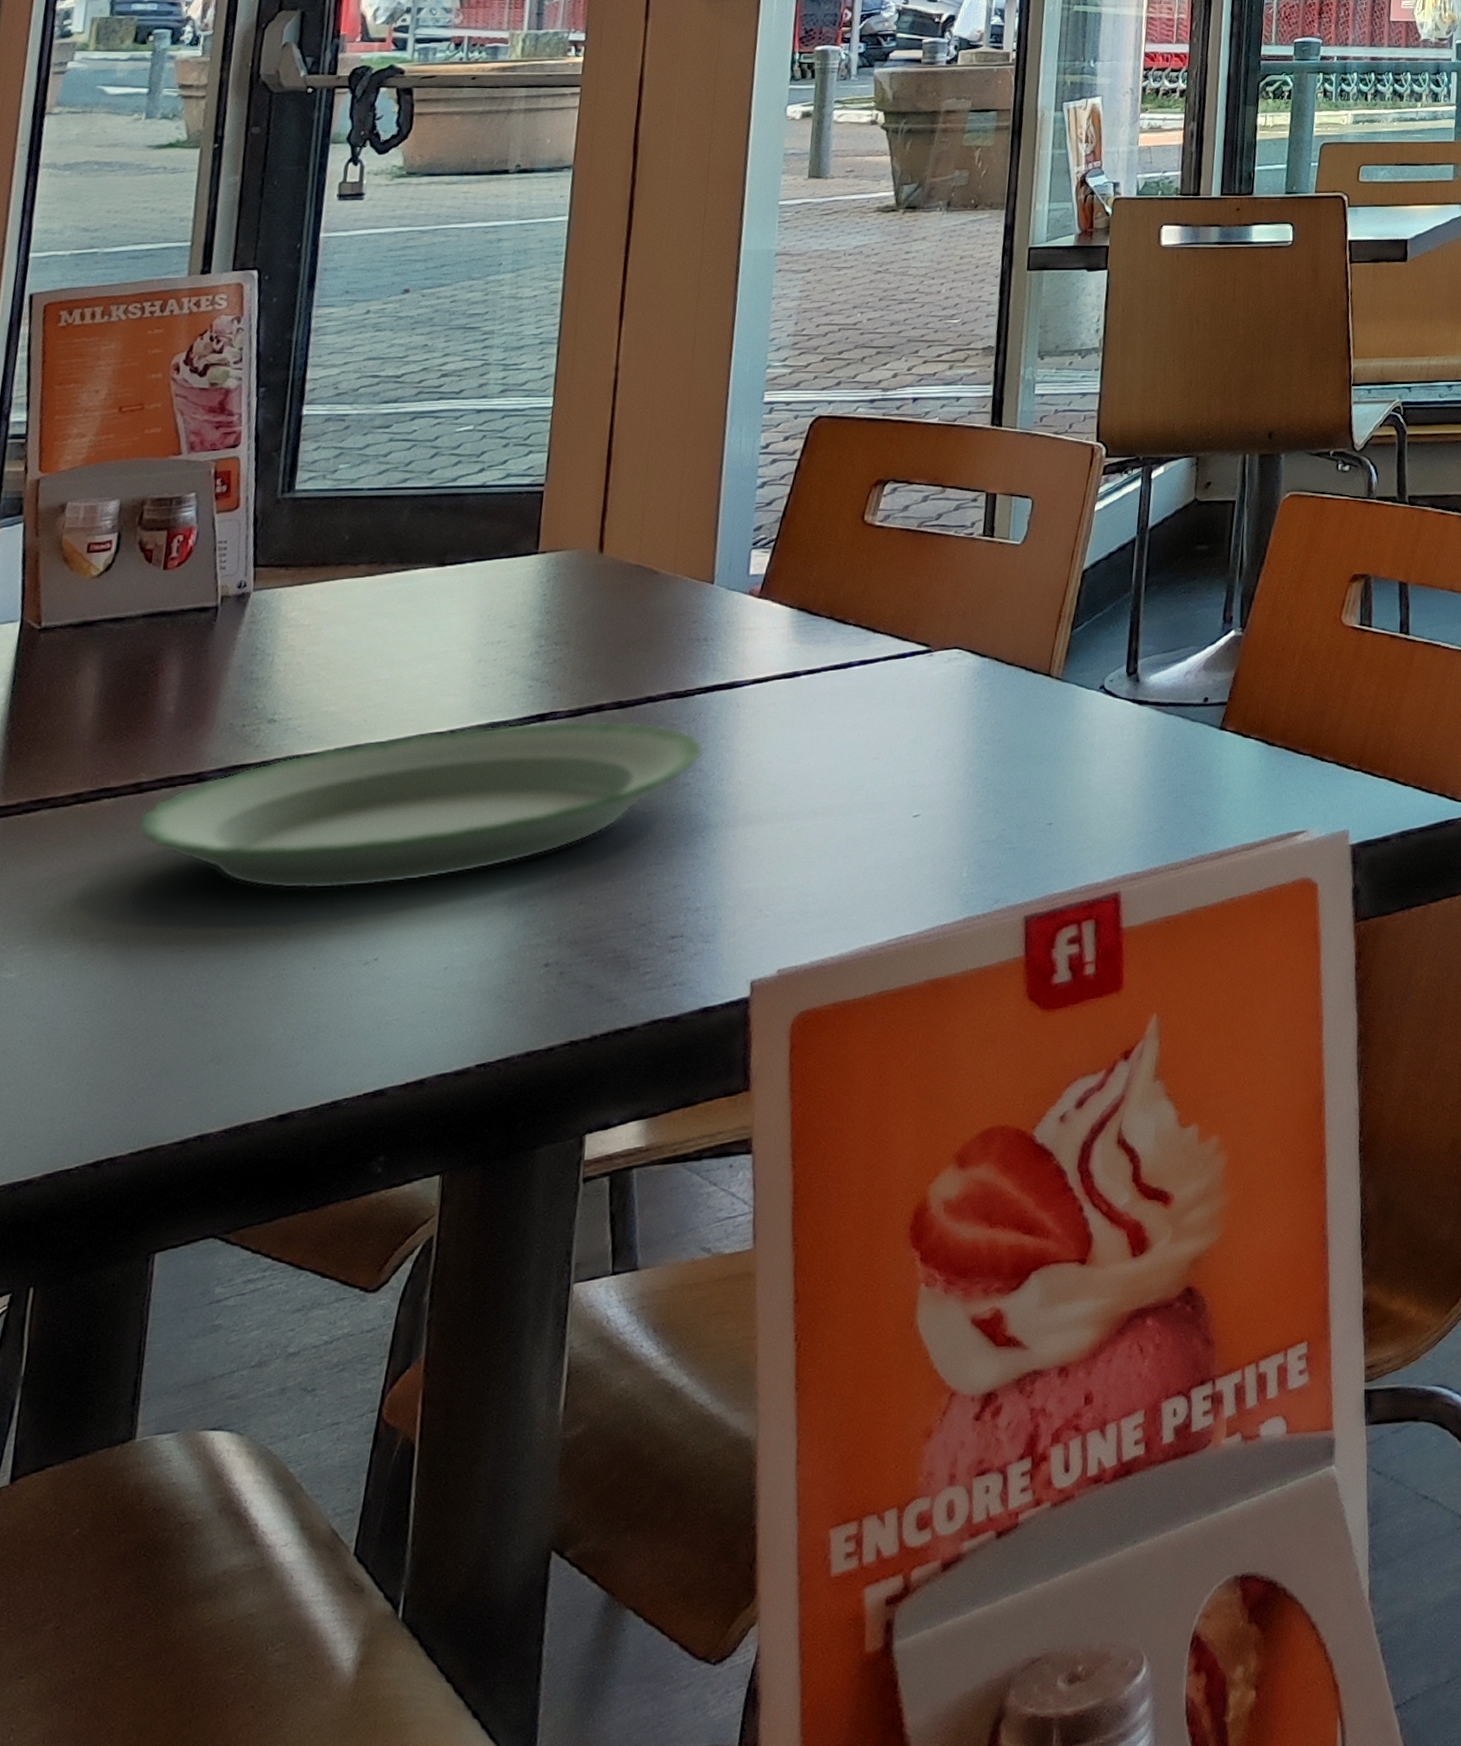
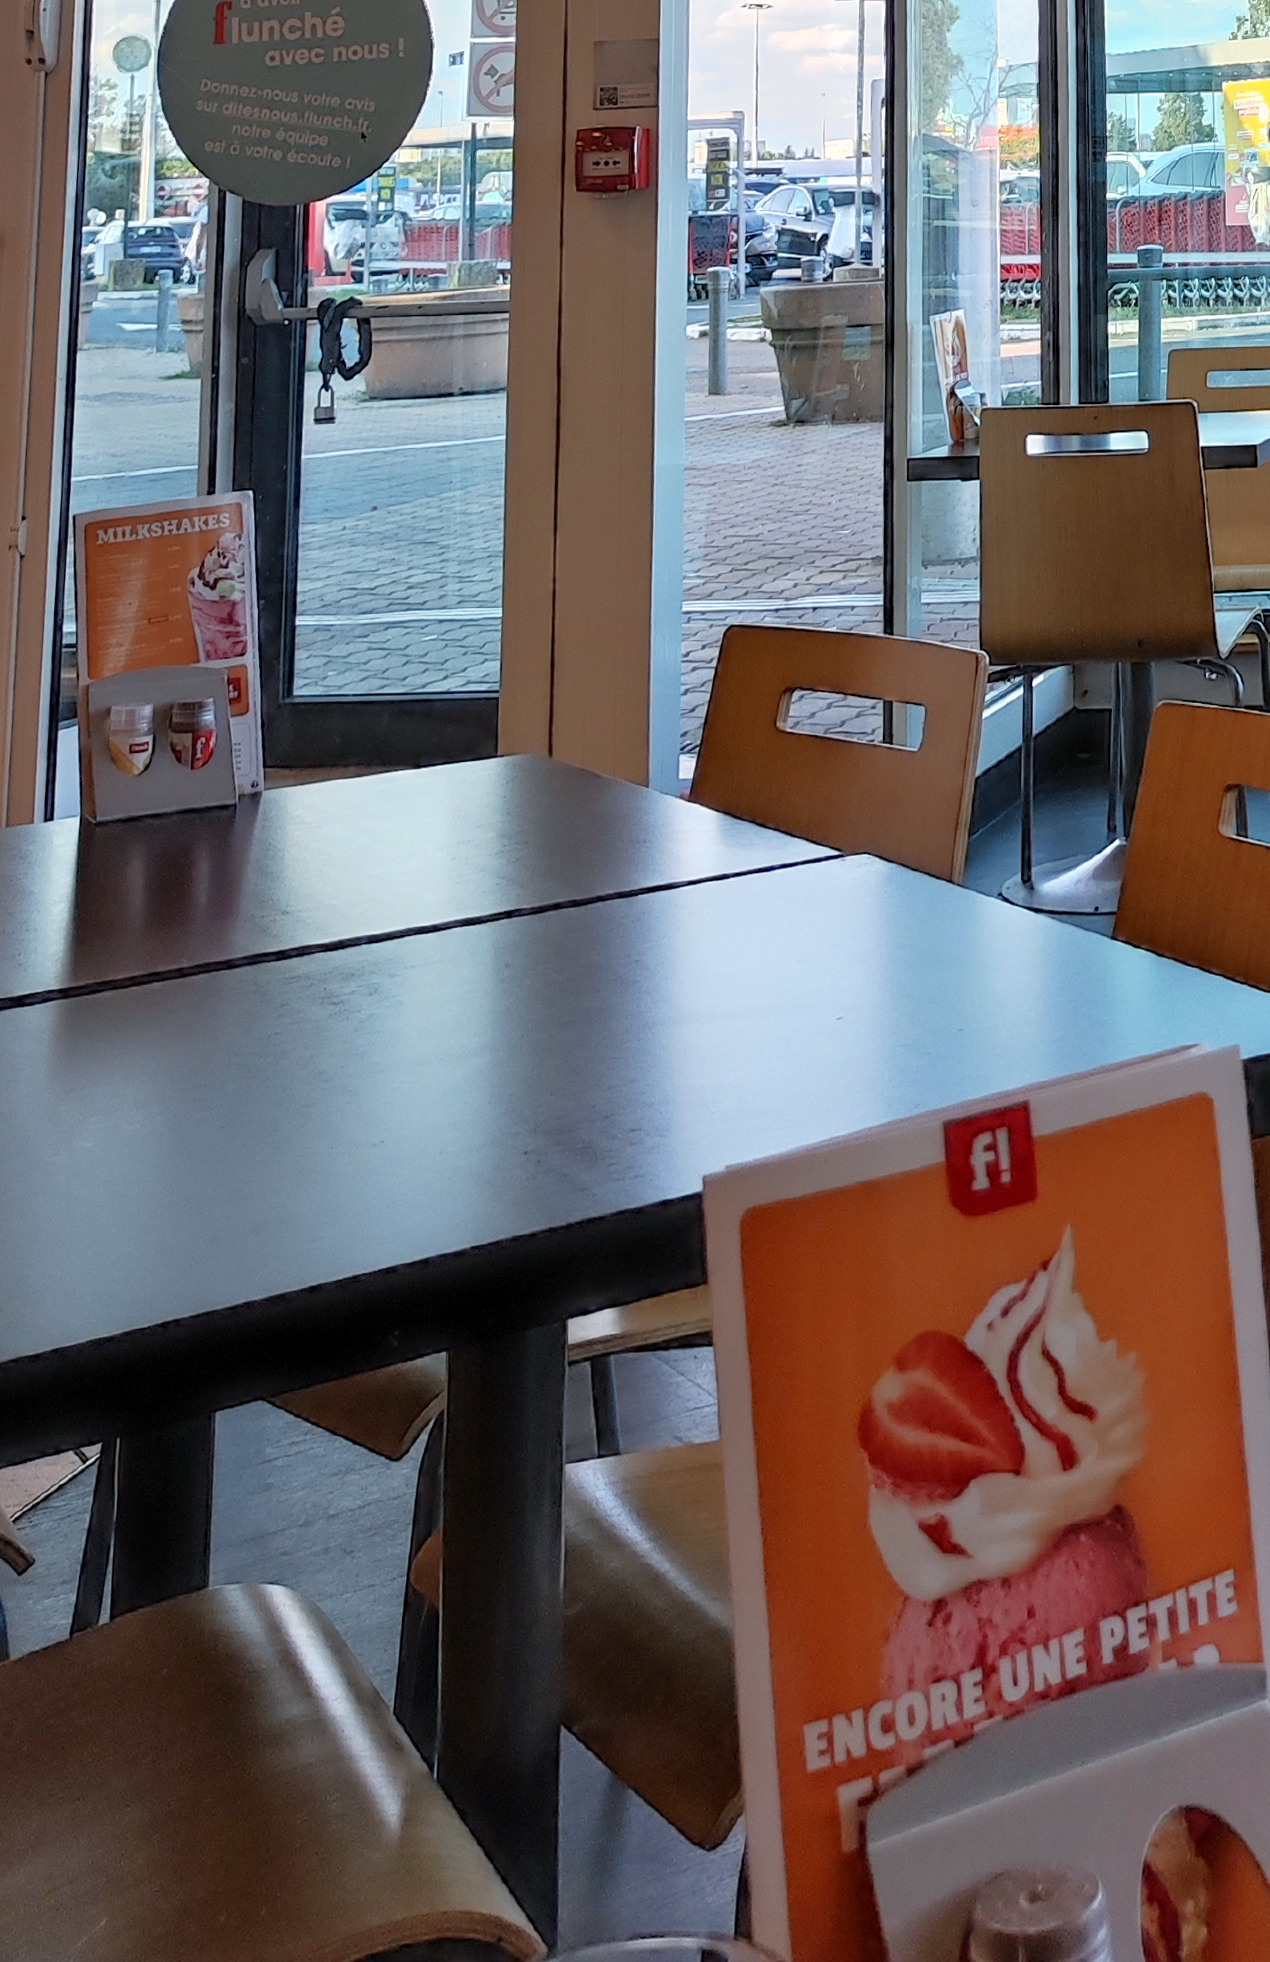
plate: present [137,720,706,890] -> none [181,918,651,1073]

